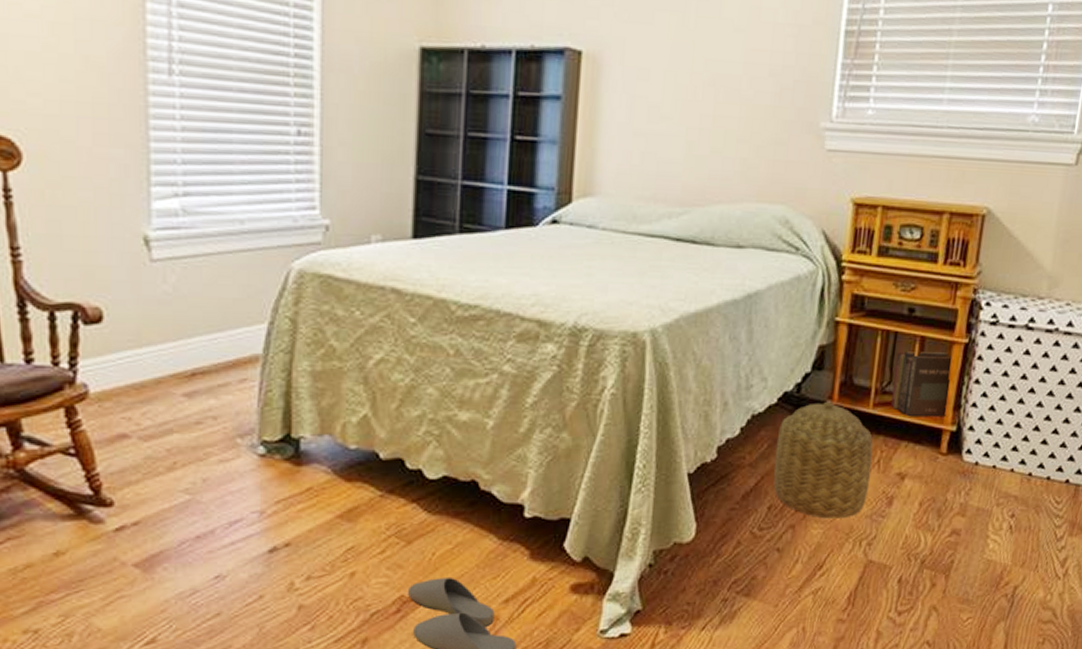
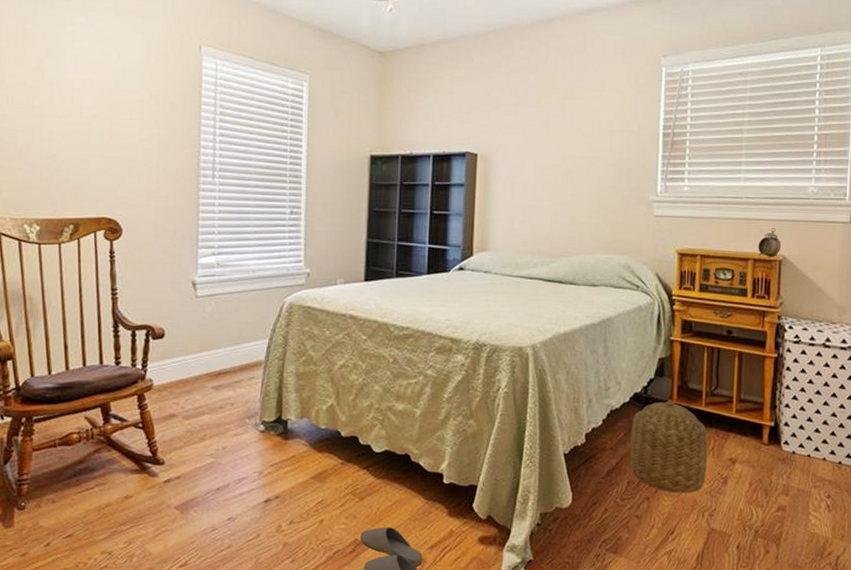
books: present [891,351,951,416] -> none [719,363,765,414]
alarm clock: none [956,169,988,212] -> present [757,227,782,258]

